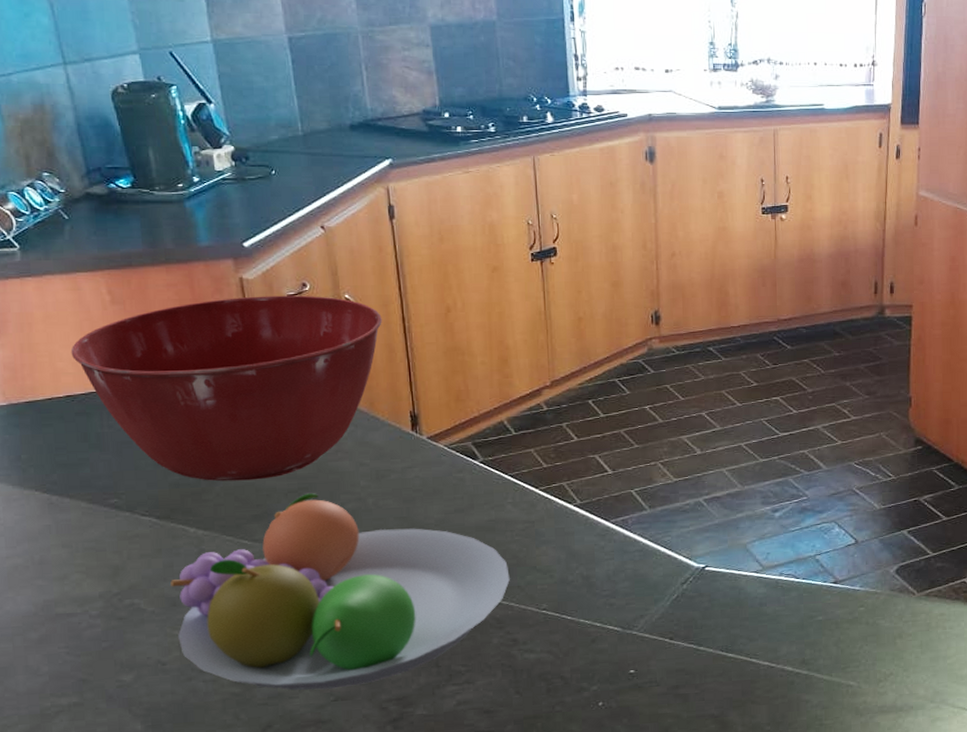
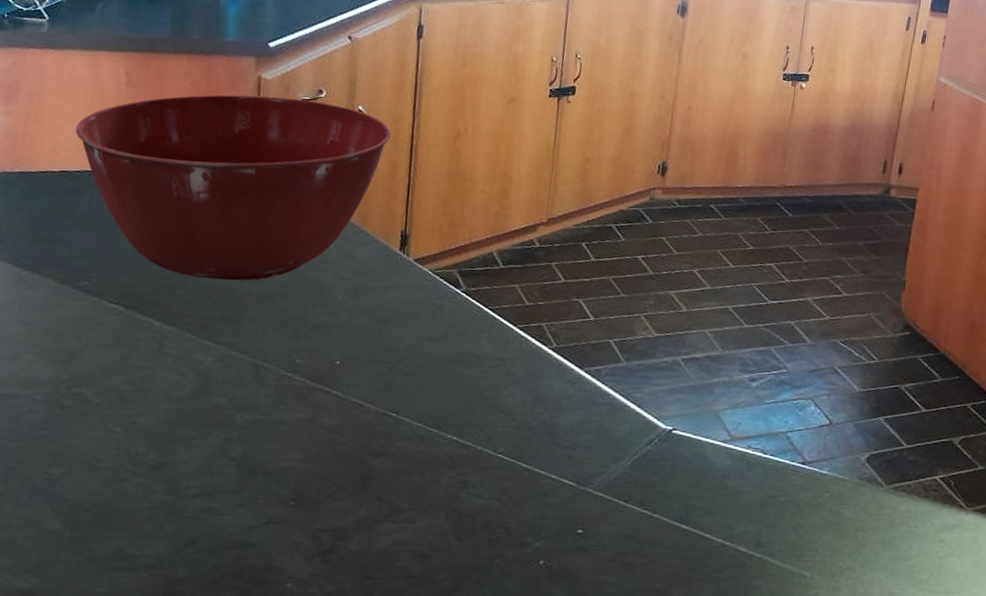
fruit bowl: present [171,493,510,690] -> none [118,301,472,510]

